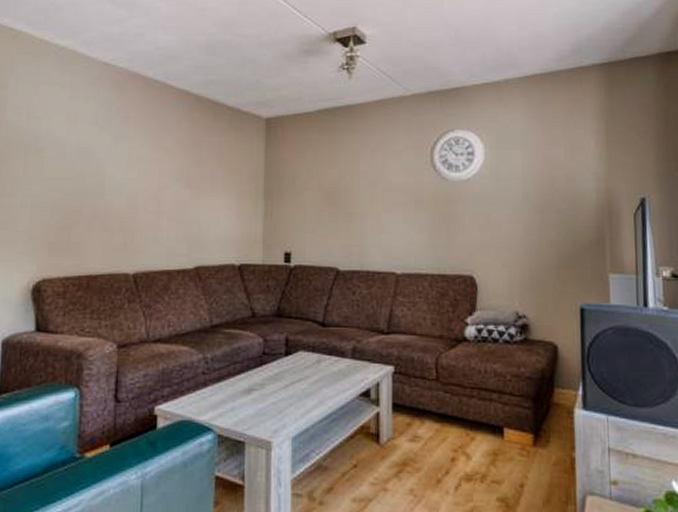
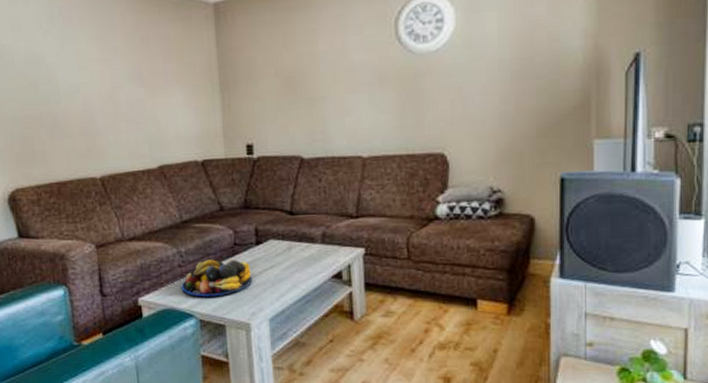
fruit bowl: none [202,368,279,410] -> present [181,259,253,298]

